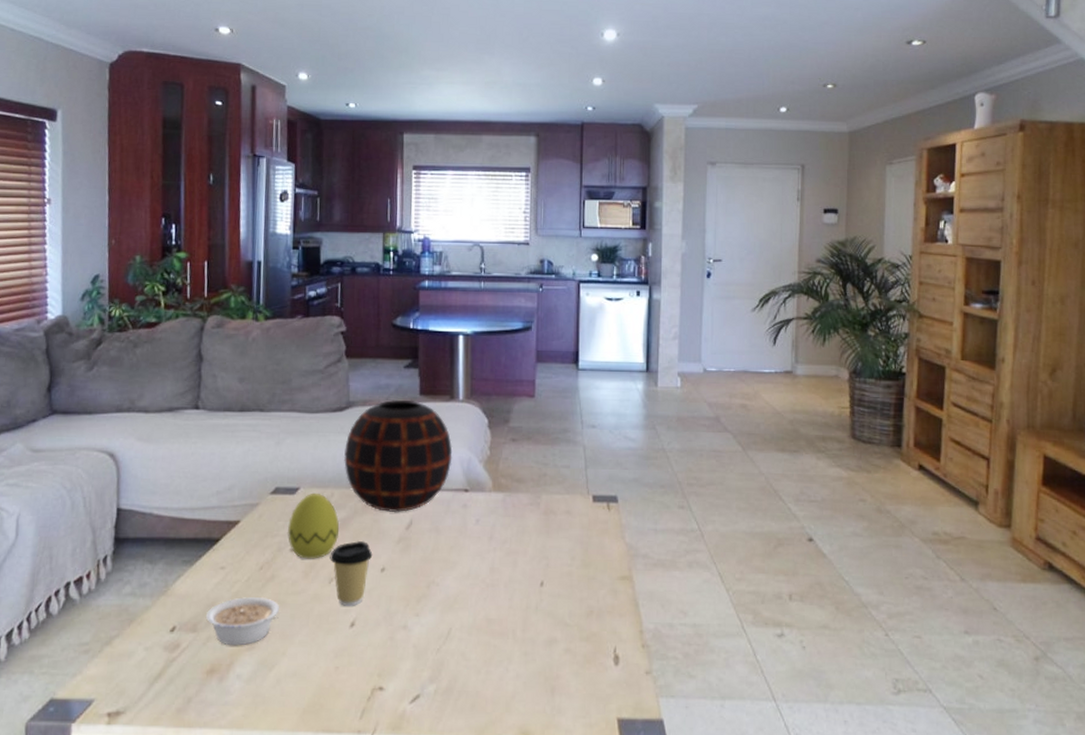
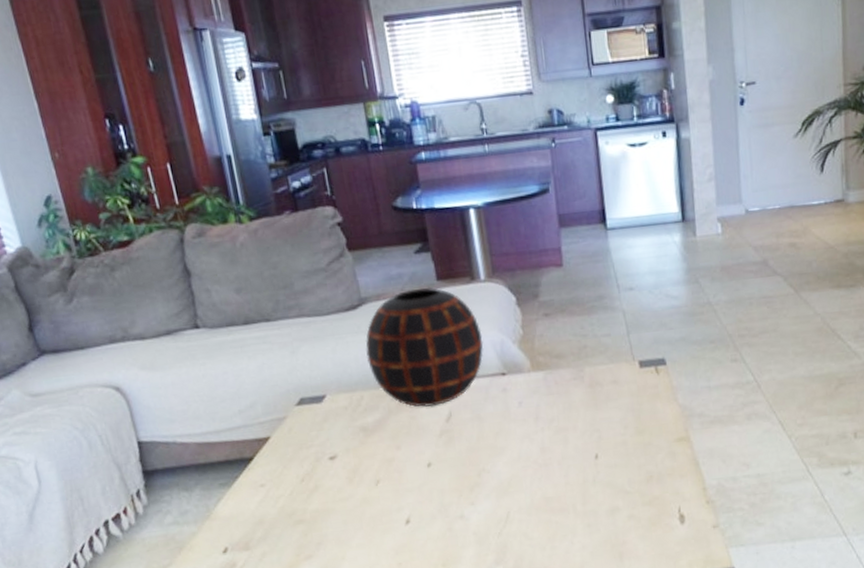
legume: present [205,597,280,646] -> none [255,508,331,558]
decorative egg: present [287,492,340,559] -> none [321,398,378,465]
coffee cup: present [330,541,373,606] -> none [371,440,416,505]

